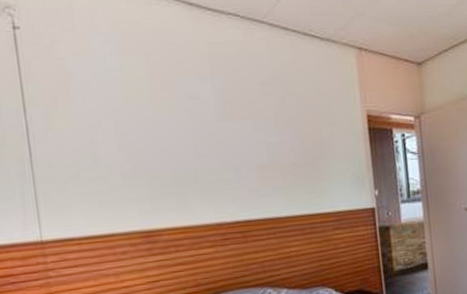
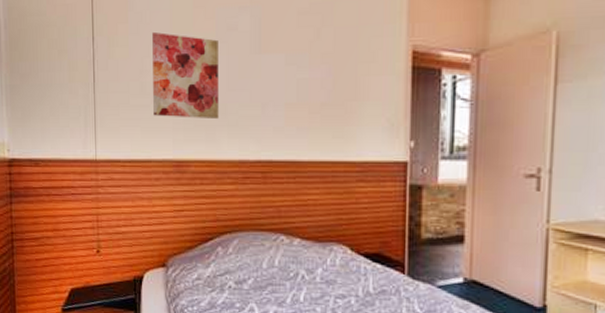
wall art: none [102,102,189,188] -> present [152,31,219,120]

